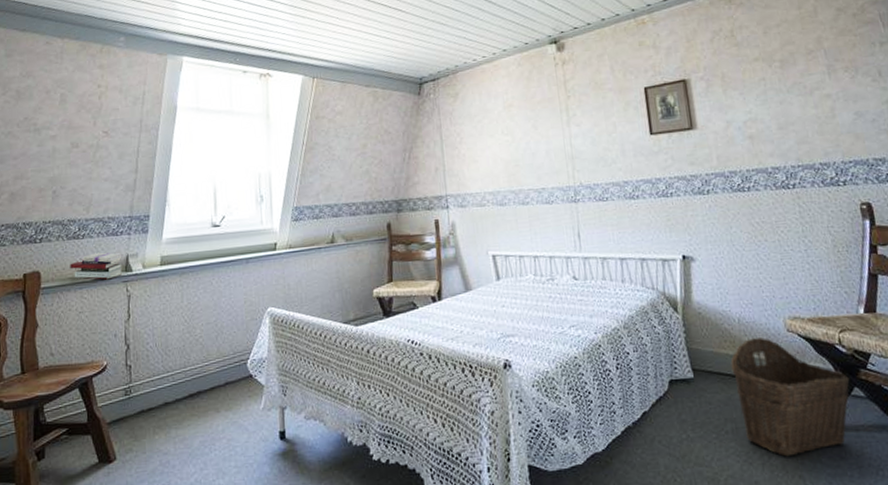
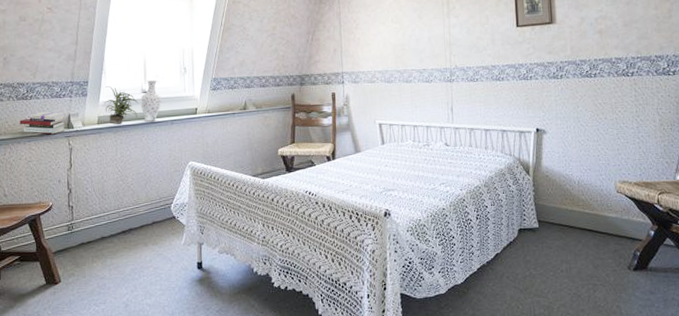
potted plant: none [168,220,209,266] -> present [104,86,139,125]
vase: none [210,210,235,262] -> present [140,79,162,122]
wicker basket: present [730,338,850,457] -> none [569,197,664,291]

